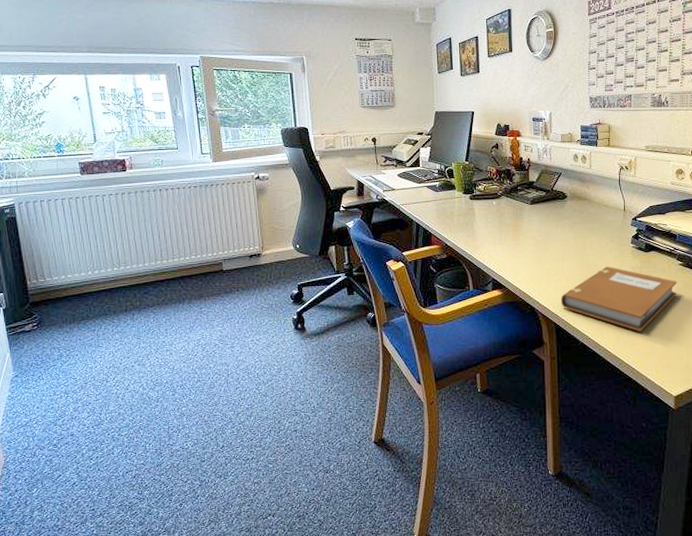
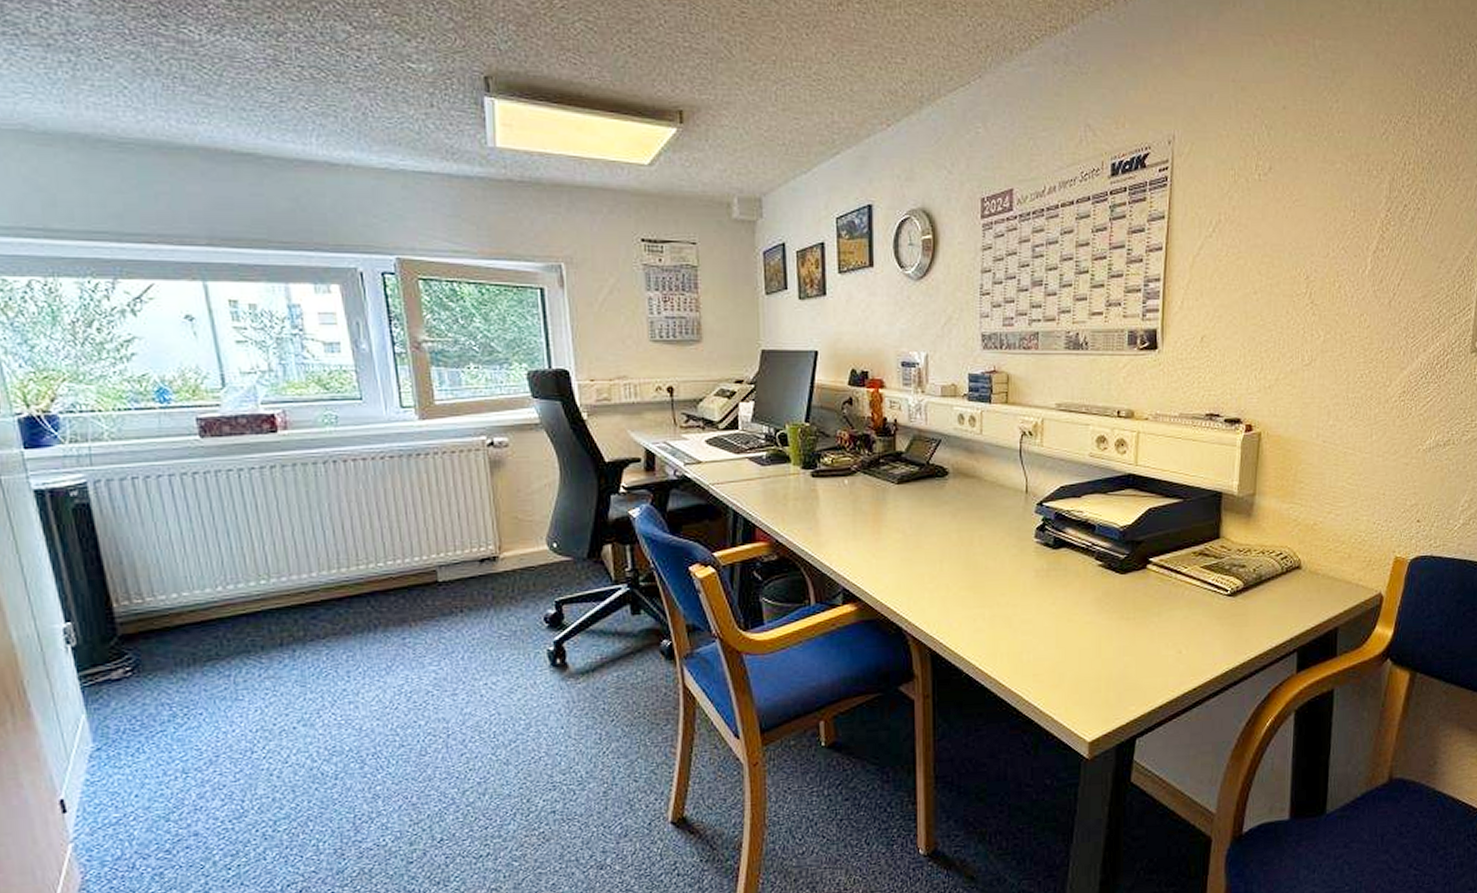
notebook: present [560,266,677,332] -> none [937,569,1094,657]

